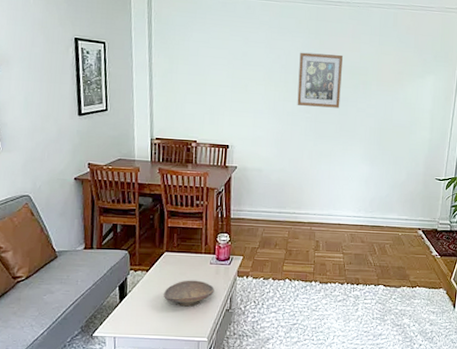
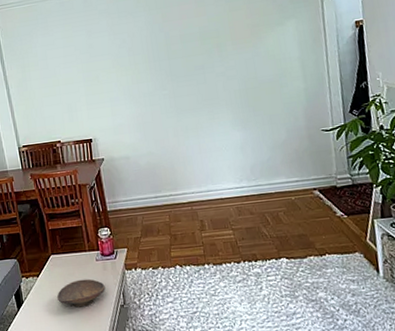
wall art: present [297,52,343,108] -> none [144,23,197,84]

